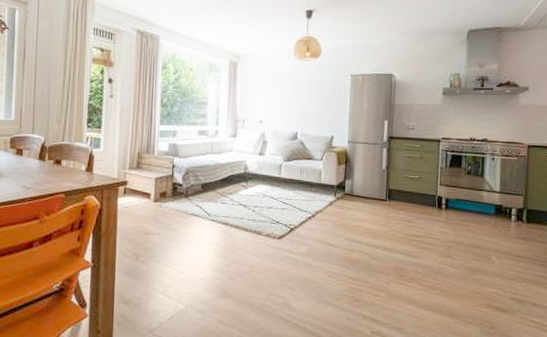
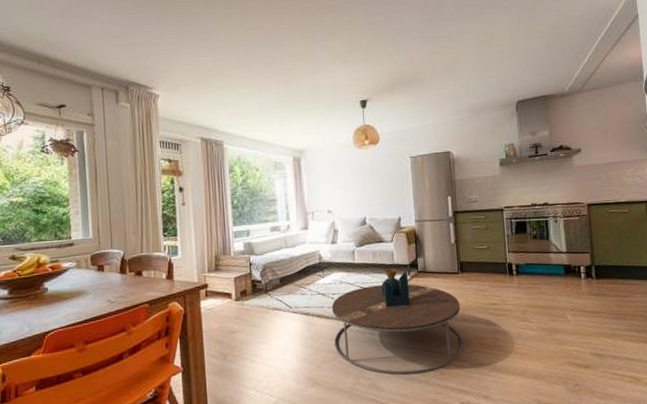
coffee table: none [250,188,384,297] -> present [332,269,464,375]

